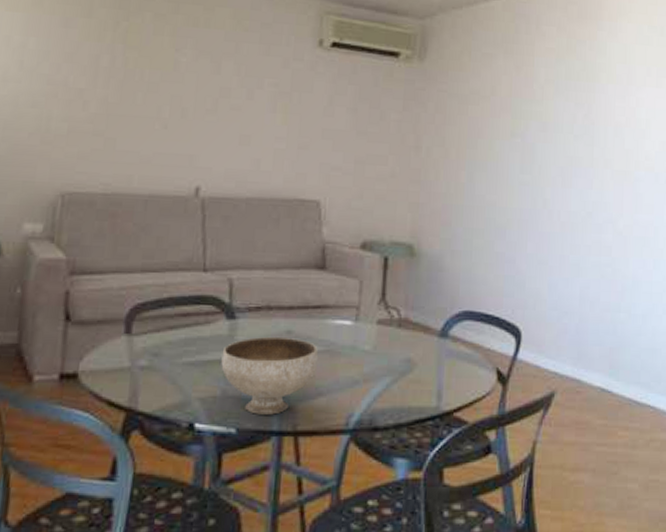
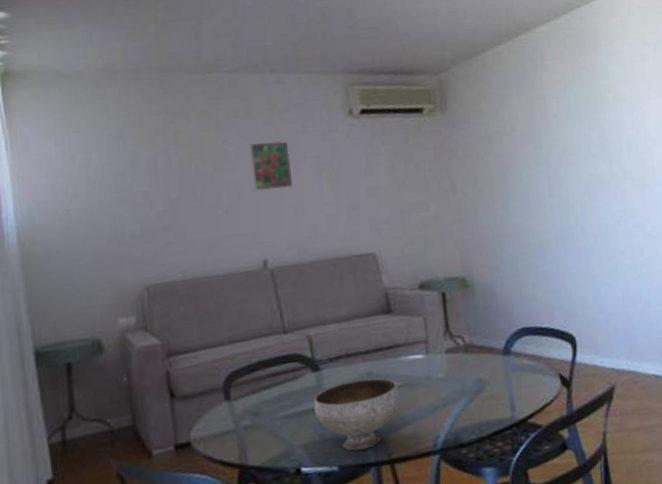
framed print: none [200,57,247,113] -> present [250,140,294,192]

